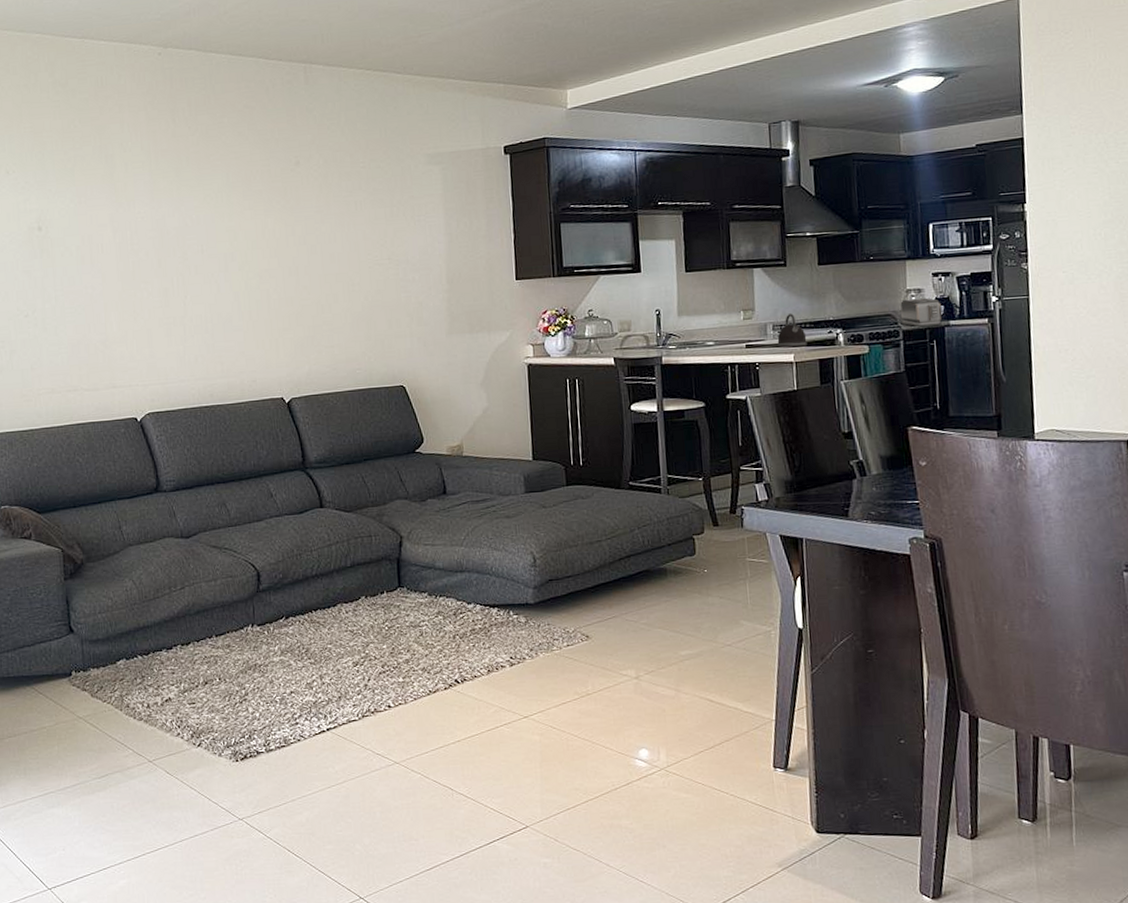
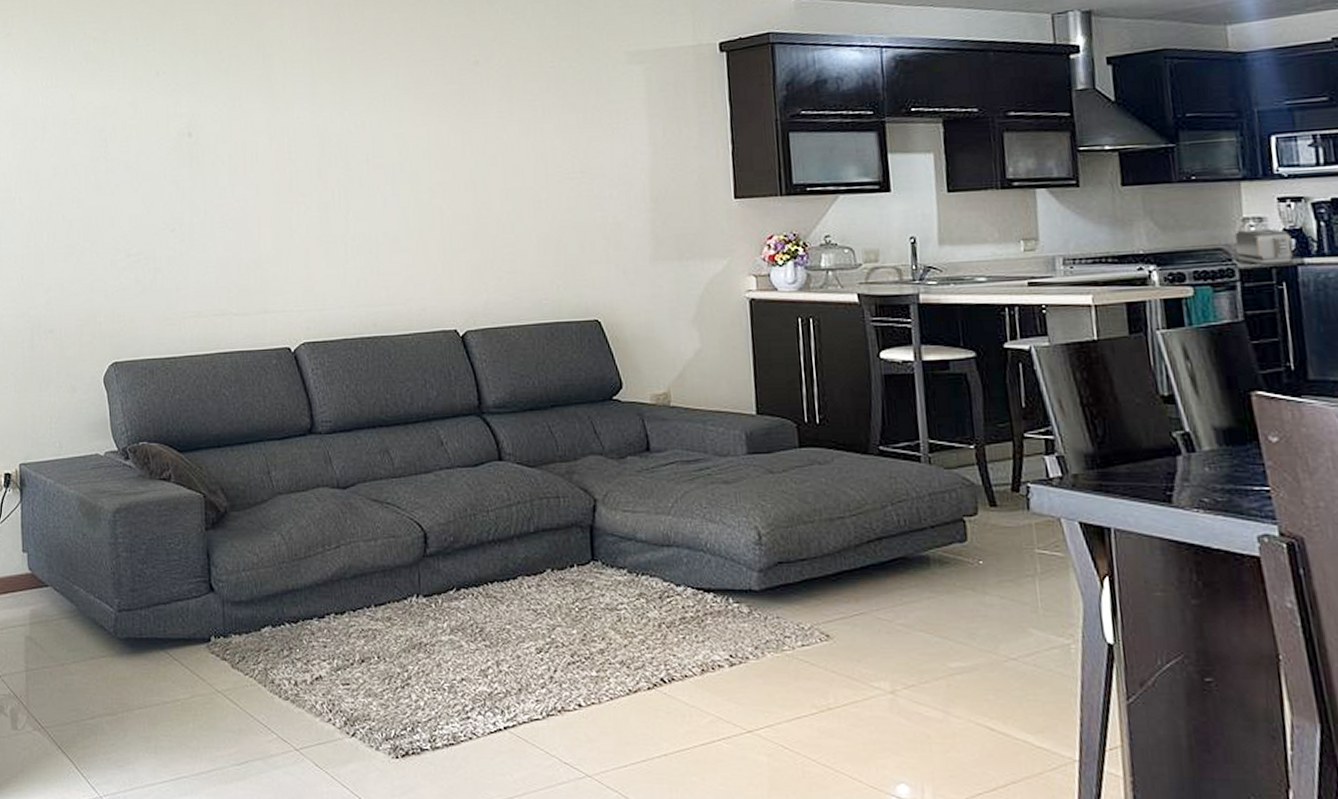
kettle: present [777,314,807,348] -> none [1069,245,1110,288]

